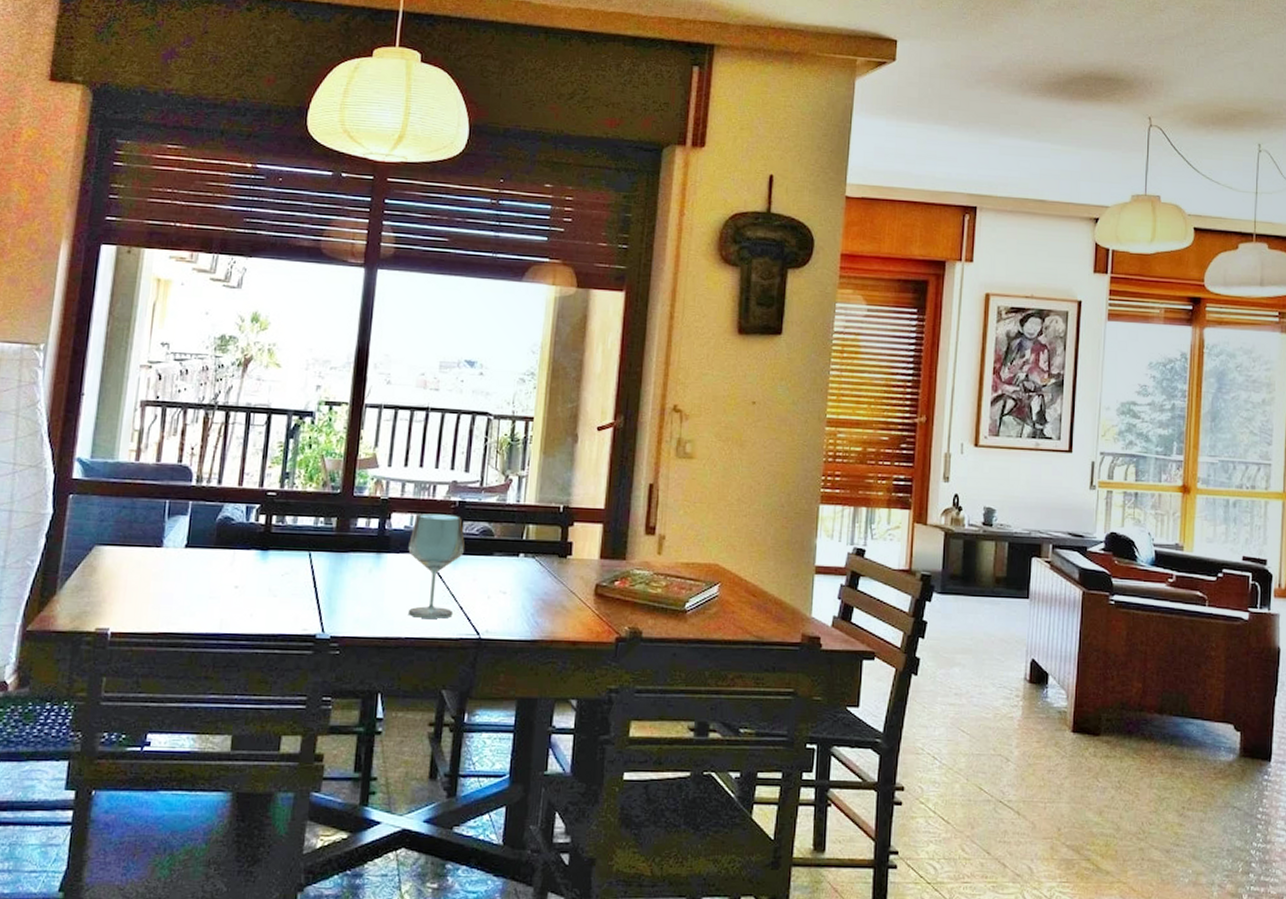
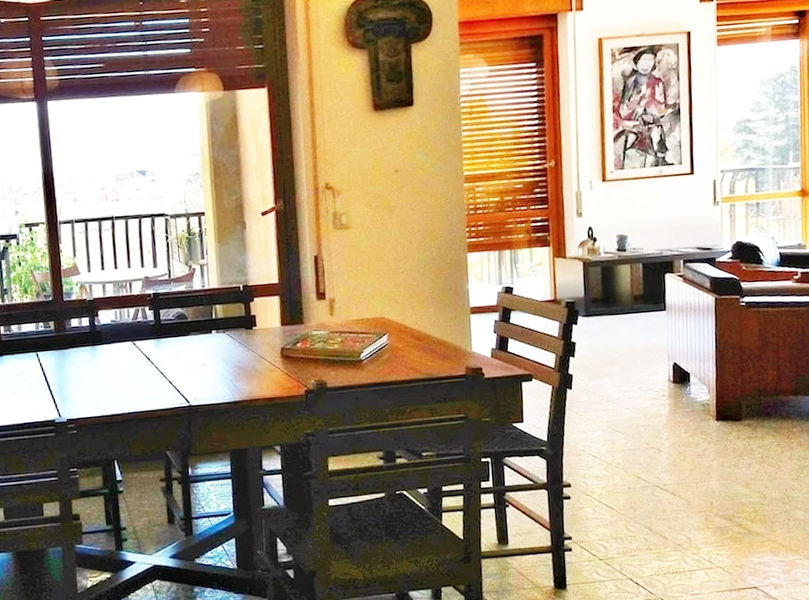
wine glass: present [408,513,465,619] -> none [117,305,165,395]

